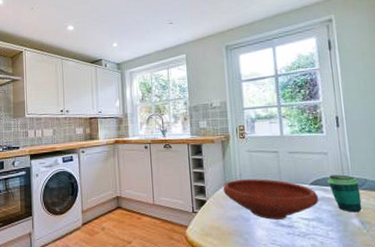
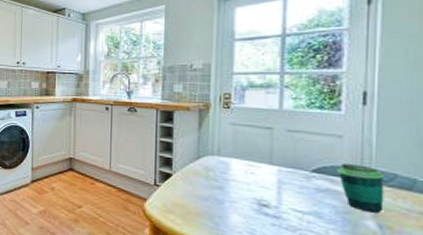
bowl: present [223,179,319,220] -> none [194,155,322,208]

